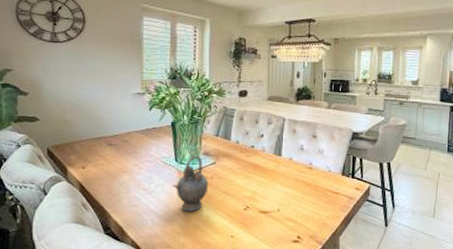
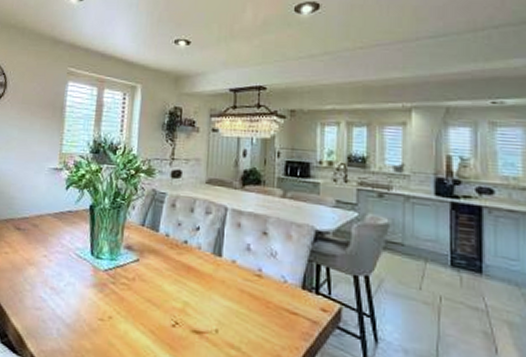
teapot: present [172,155,209,212] -> none [85,248,130,323]

